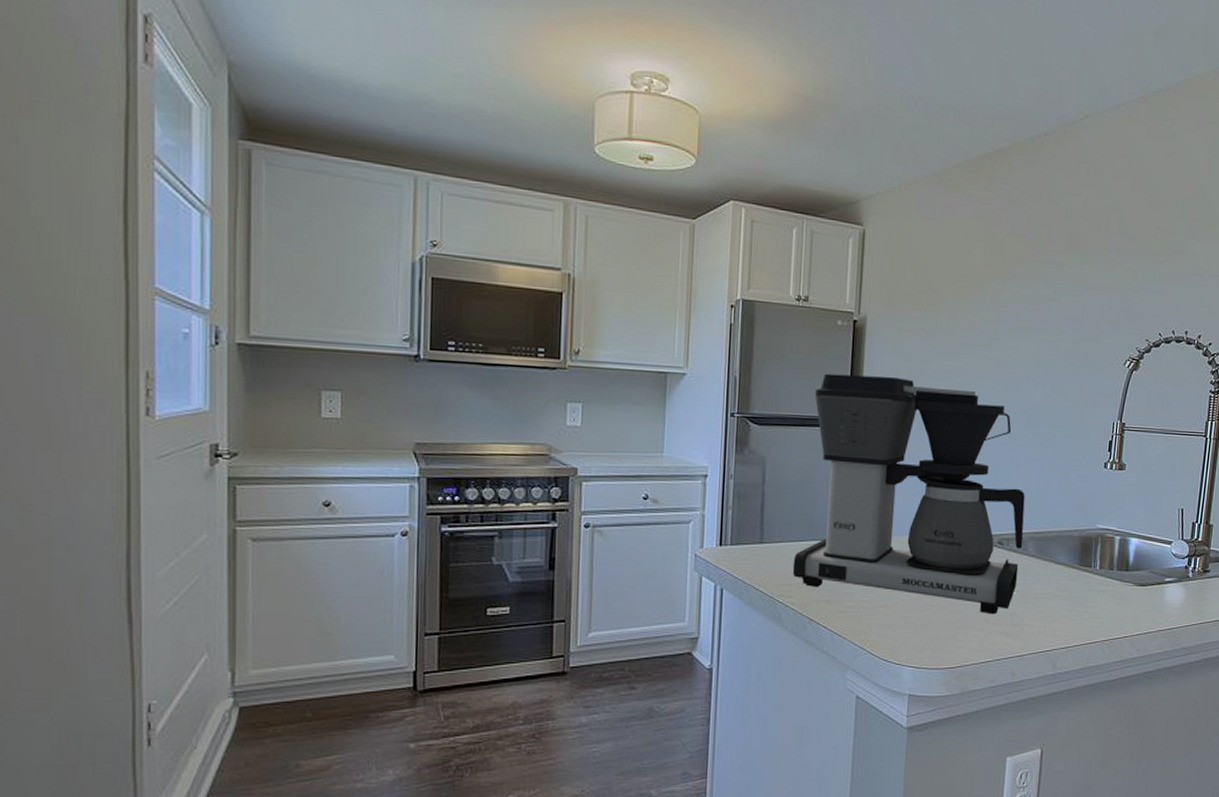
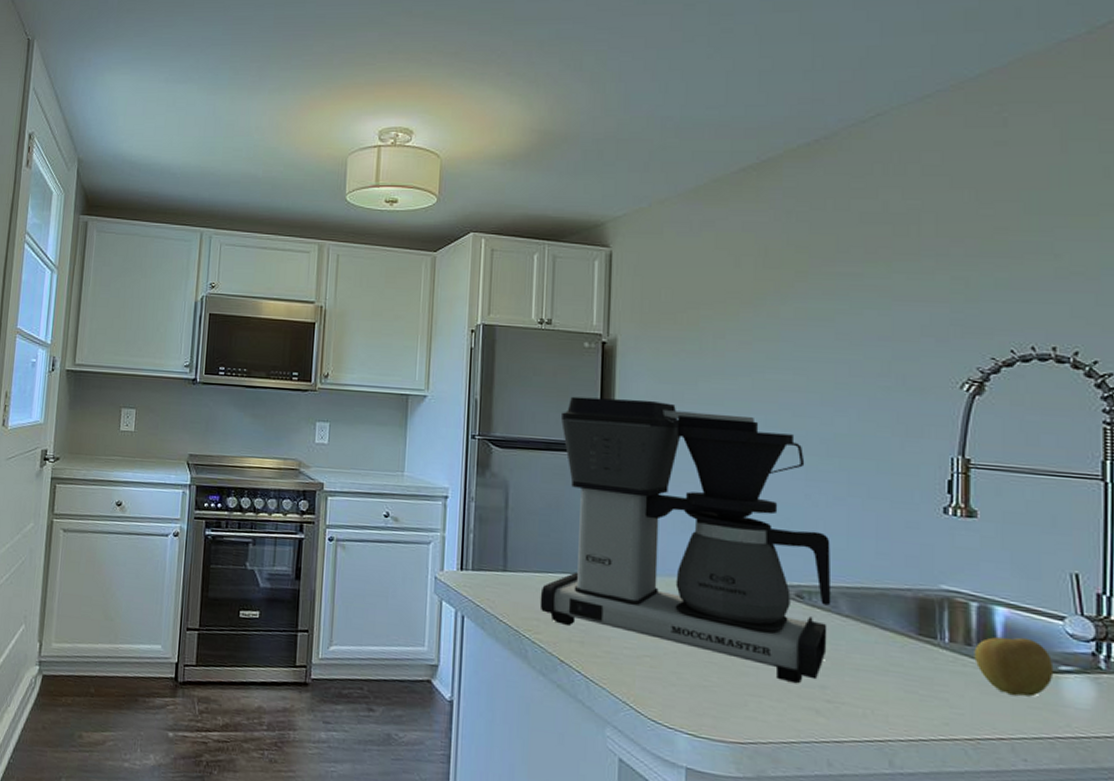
apple: none [1114,560,1162,604] -> present [974,637,1054,697]

